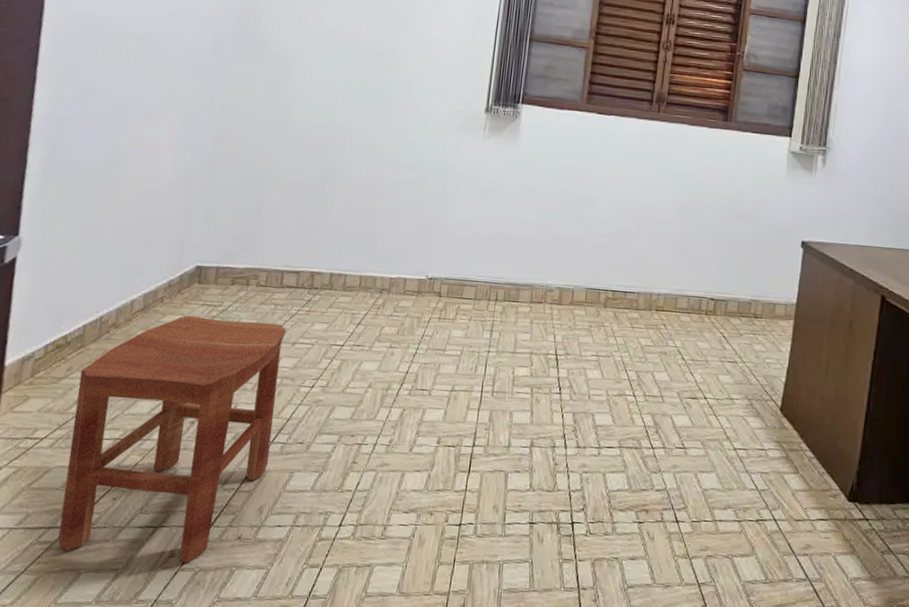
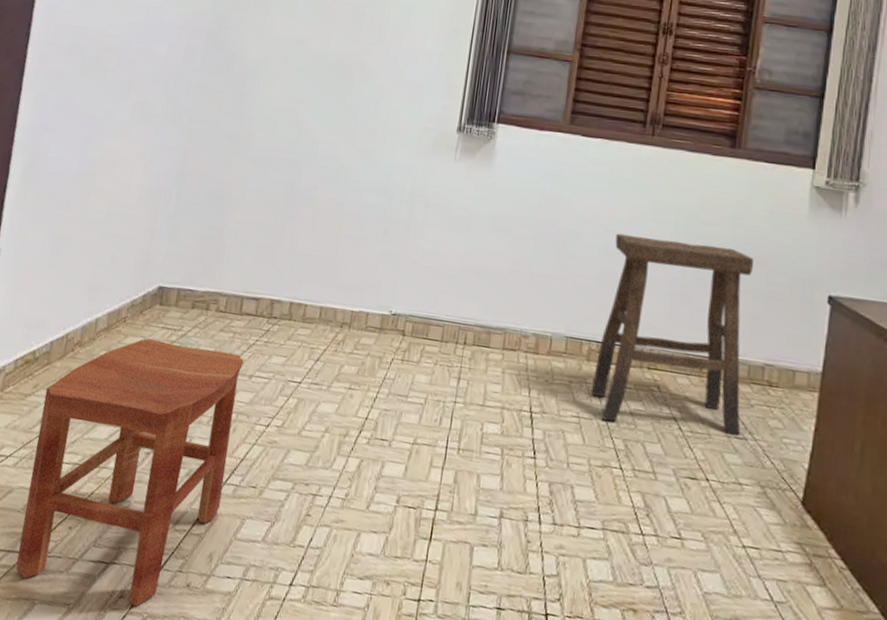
stool: none [607,197,742,360] -> present [590,233,753,436]

